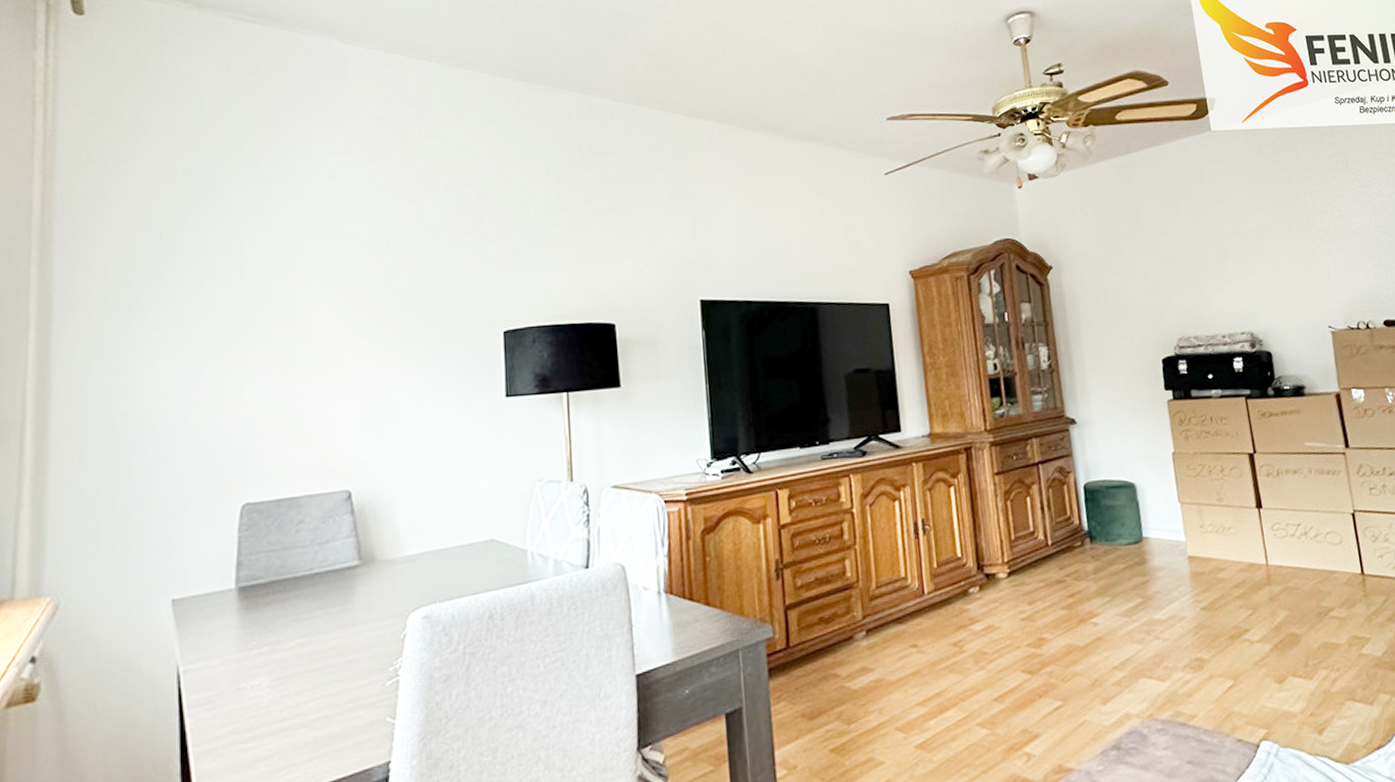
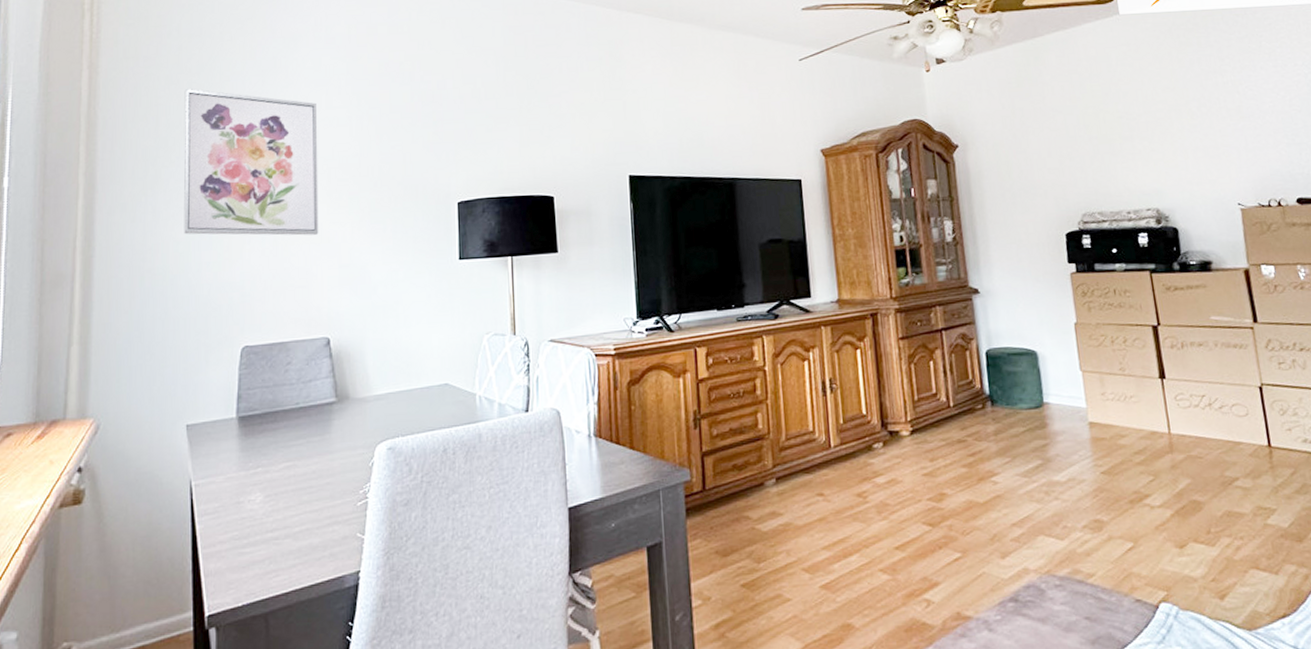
wall art: none [166,199,336,373] -> present [184,89,319,236]

